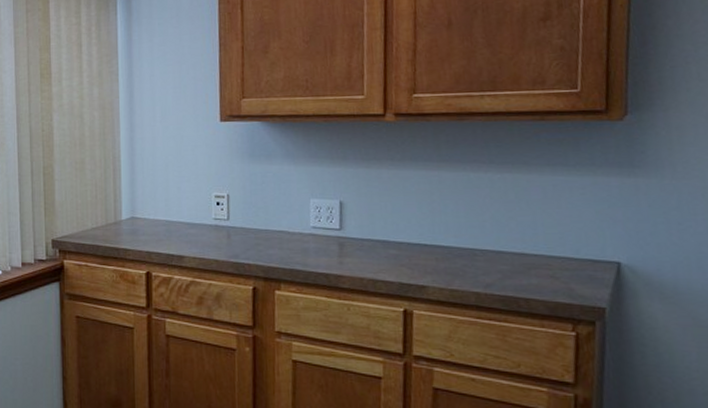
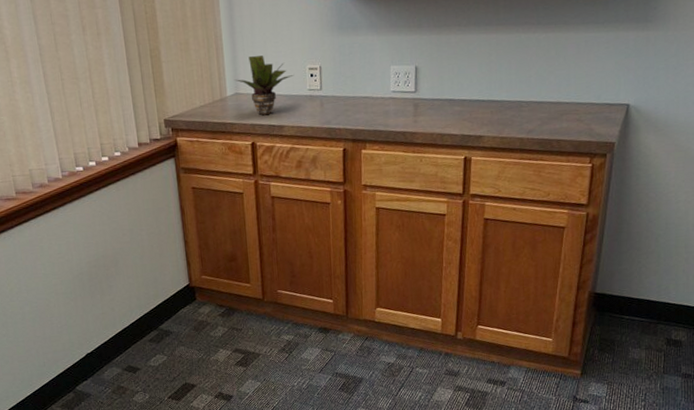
potted plant: none [132,180,197,243] -> present [235,55,293,116]

